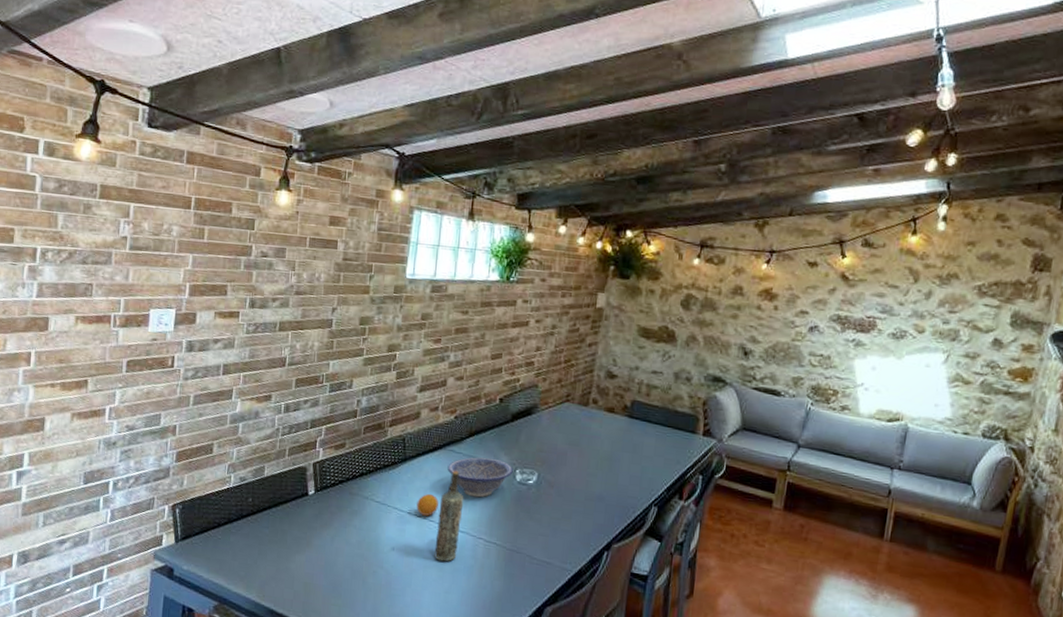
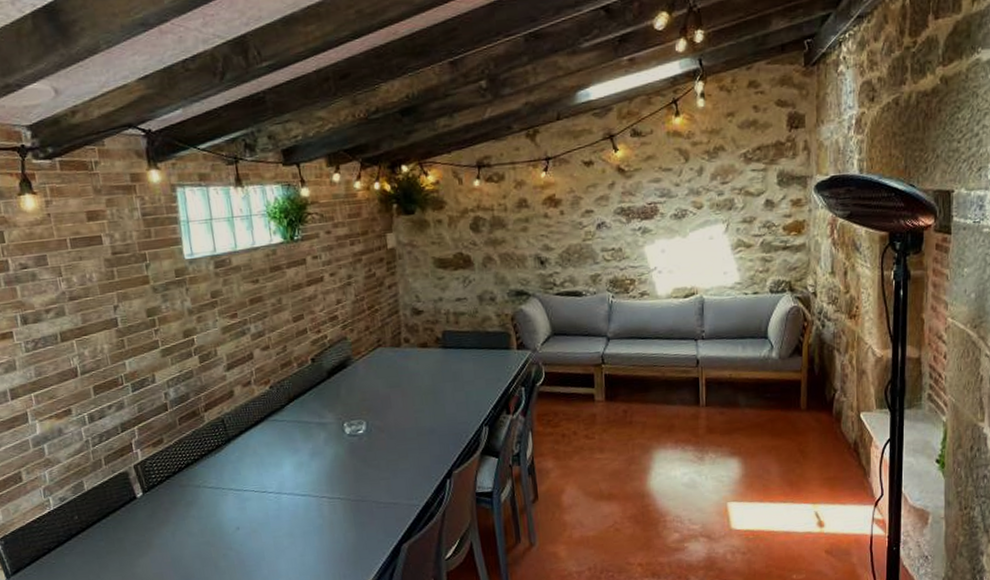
fruit: present [416,493,439,516] -> none [251,466,274,490]
bottle: present [434,470,464,562] -> none [274,438,304,528]
decorative bowl: present [447,457,513,498] -> none [274,418,341,460]

